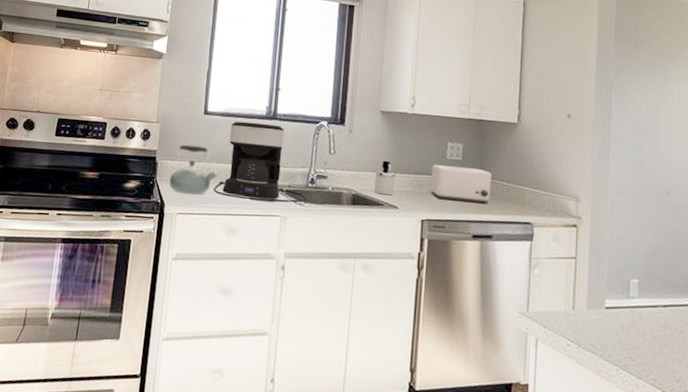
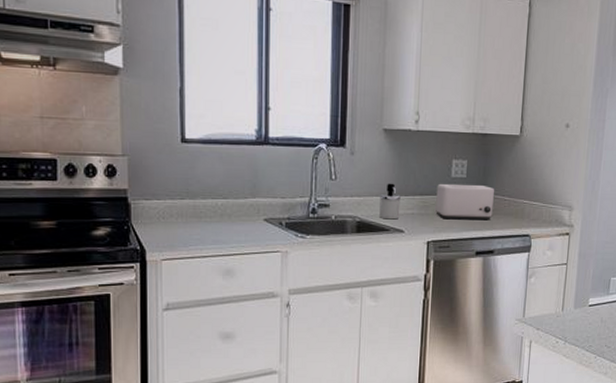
kettle: present [169,144,219,196] -> none [148,180,207,238]
coffee maker: present [213,121,307,203] -> none [202,148,309,238]

